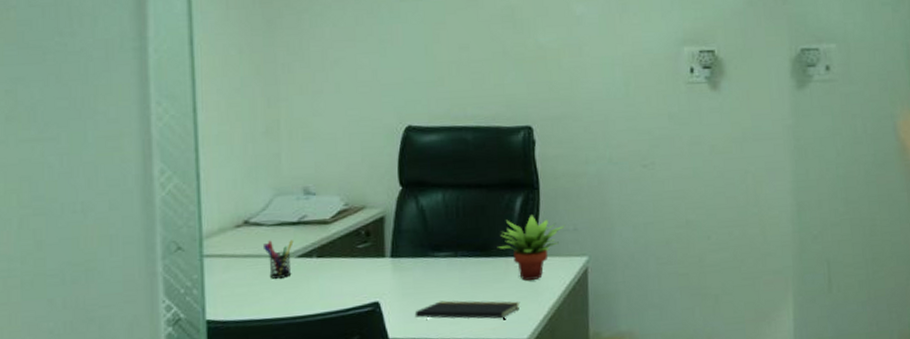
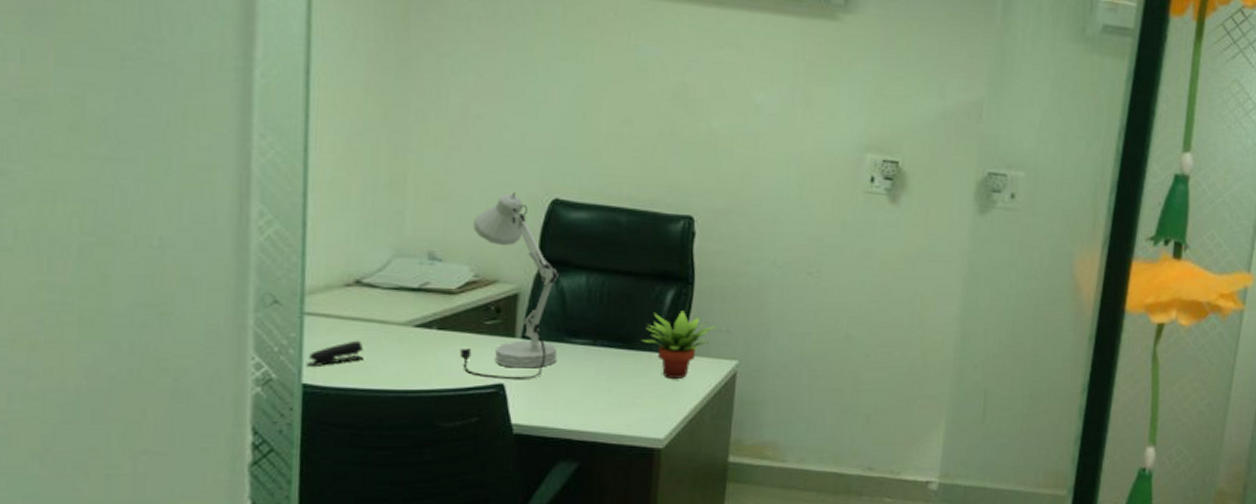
stapler: none [208,275,256,303] -> present [305,340,364,366]
pen holder: present [262,240,294,279] -> none [375,305,412,347]
desk lamp: none [338,124,424,297] -> present [460,192,559,380]
notepad: present [414,300,521,320] -> none [542,390,660,417]

